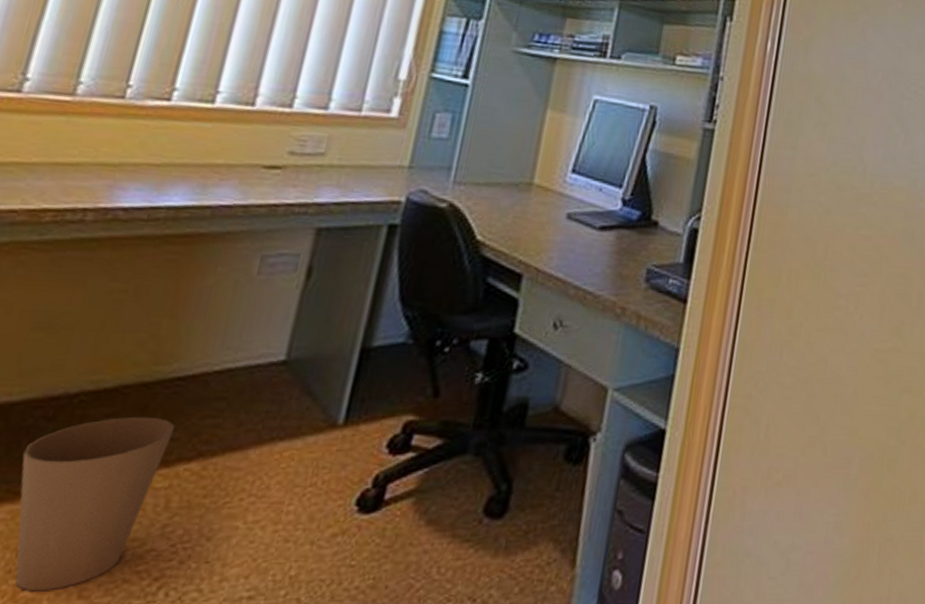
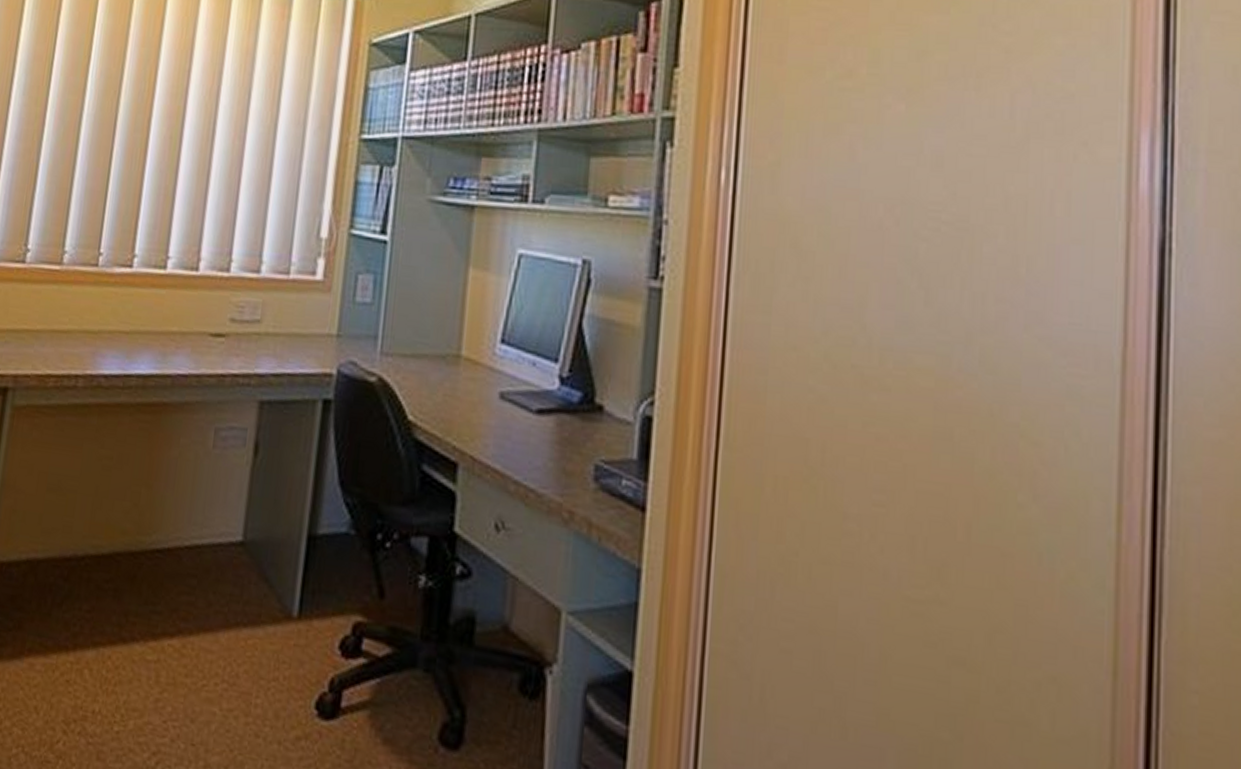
trash bin: present [15,416,175,592] -> none [48,584,158,747]

